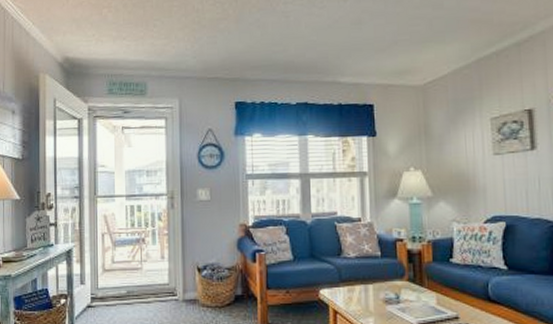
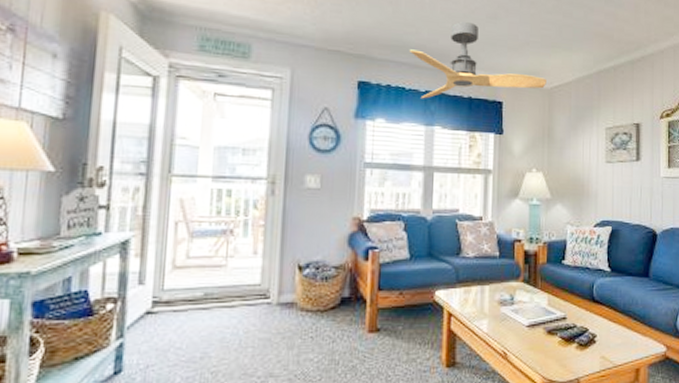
ceiling fan: none [279,31,419,111] -> present [410,21,546,99]

